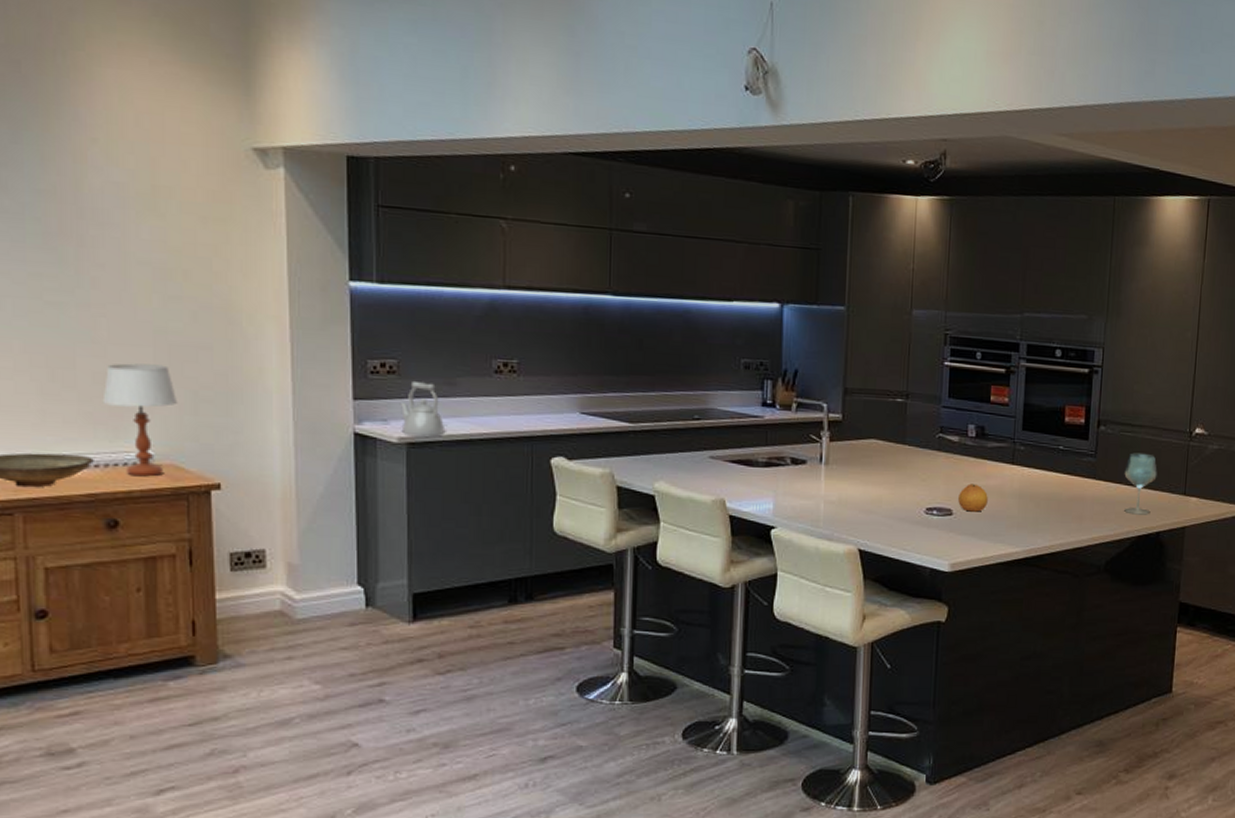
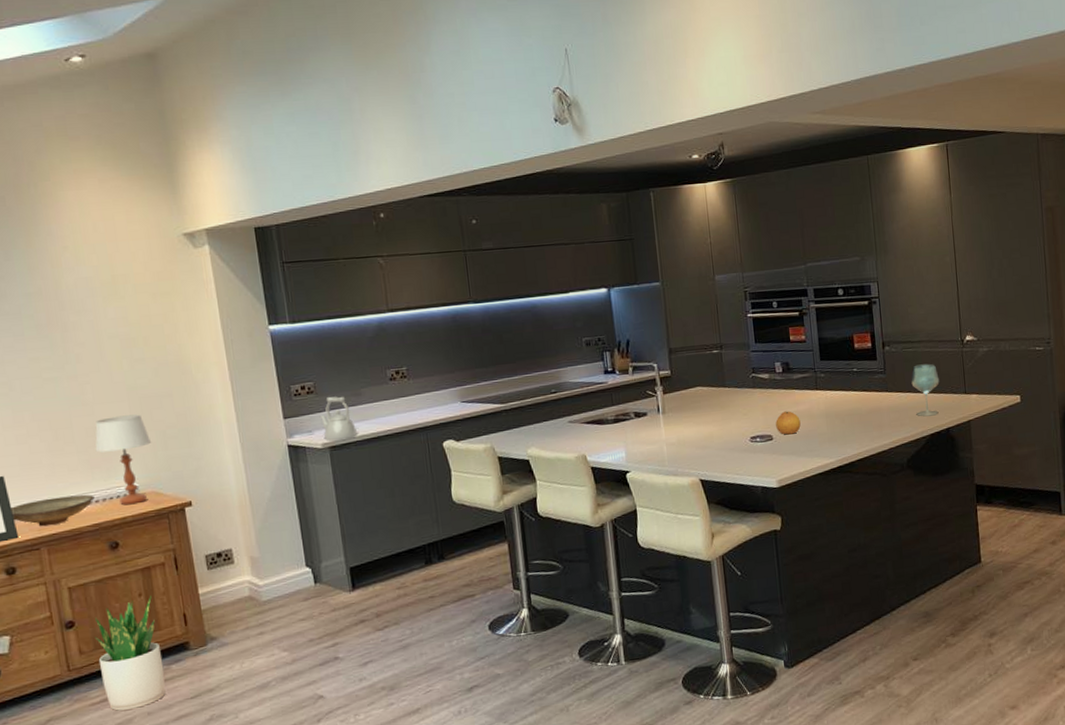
planter: none [73,593,158,730] -> present [95,596,166,711]

